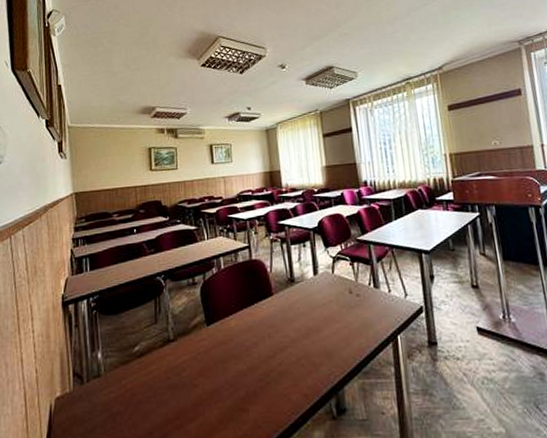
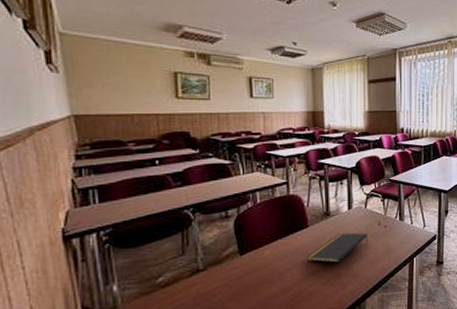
notepad: none [273,302,340,338] -> present [306,232,369,263]

